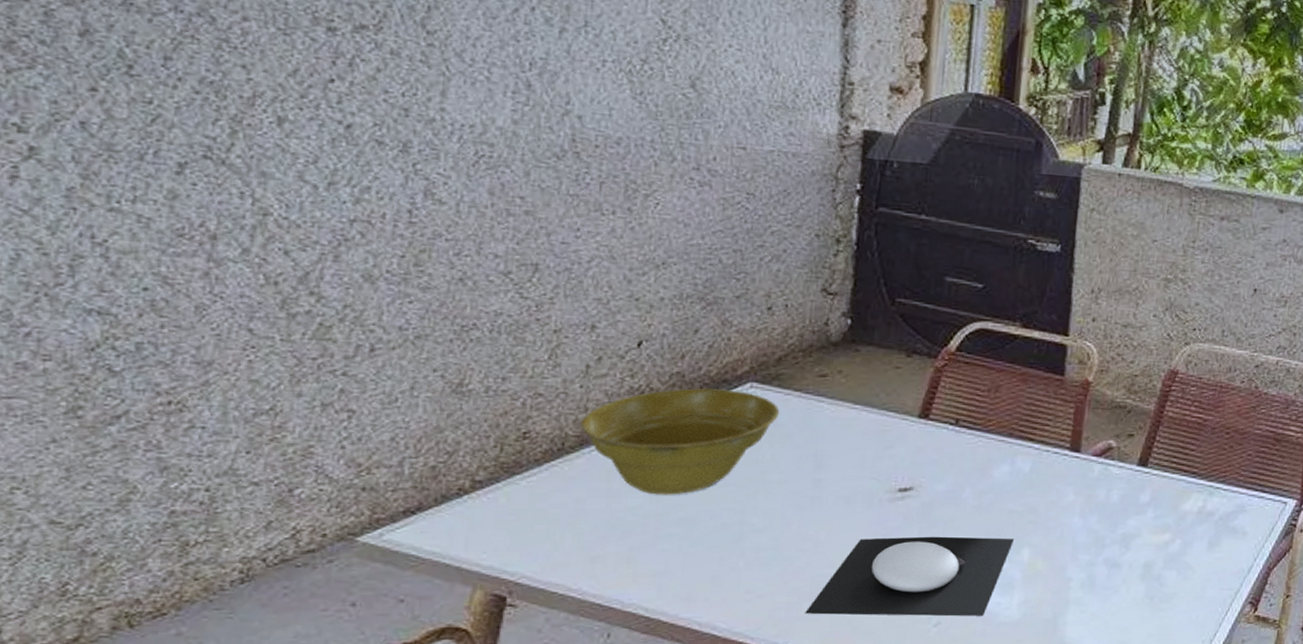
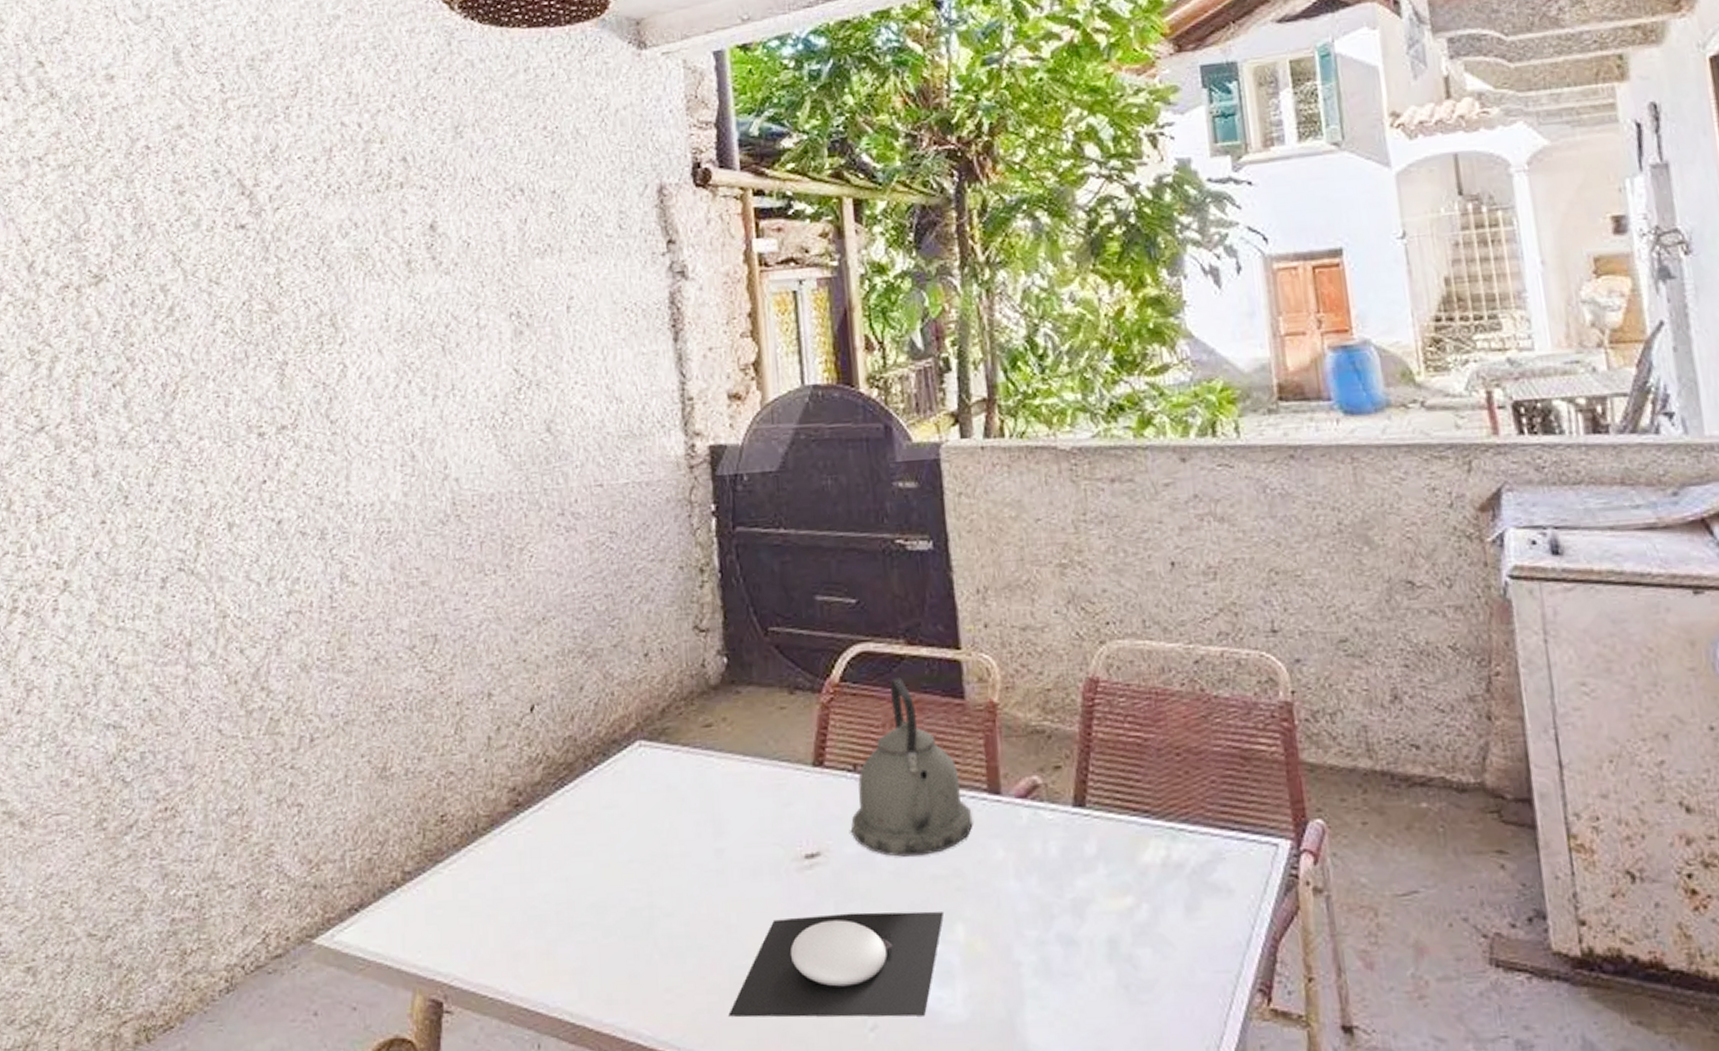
planter bowl: present [580,388,780,495] -> none [489,751,671,878]
kettle: none [945,353,1053,495] -> present [851,678,973,857]

